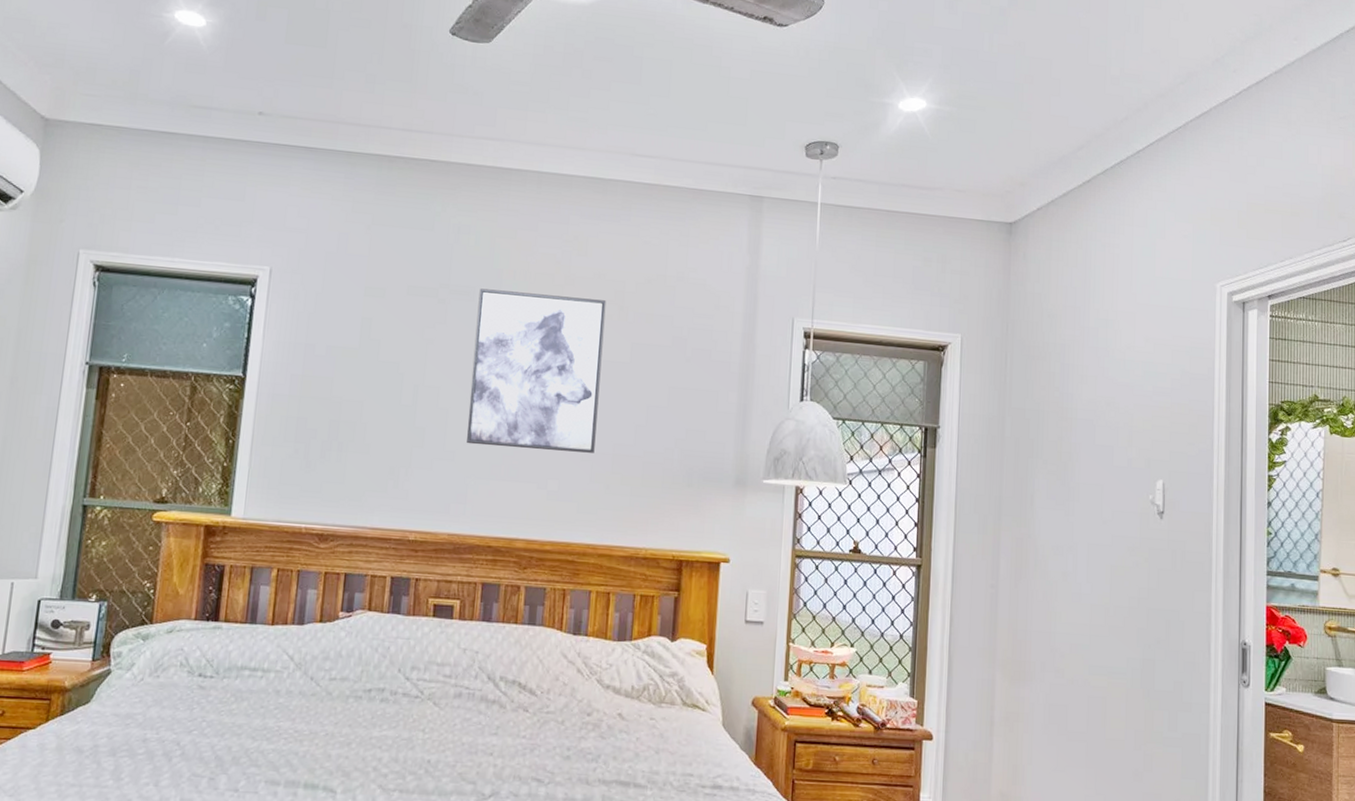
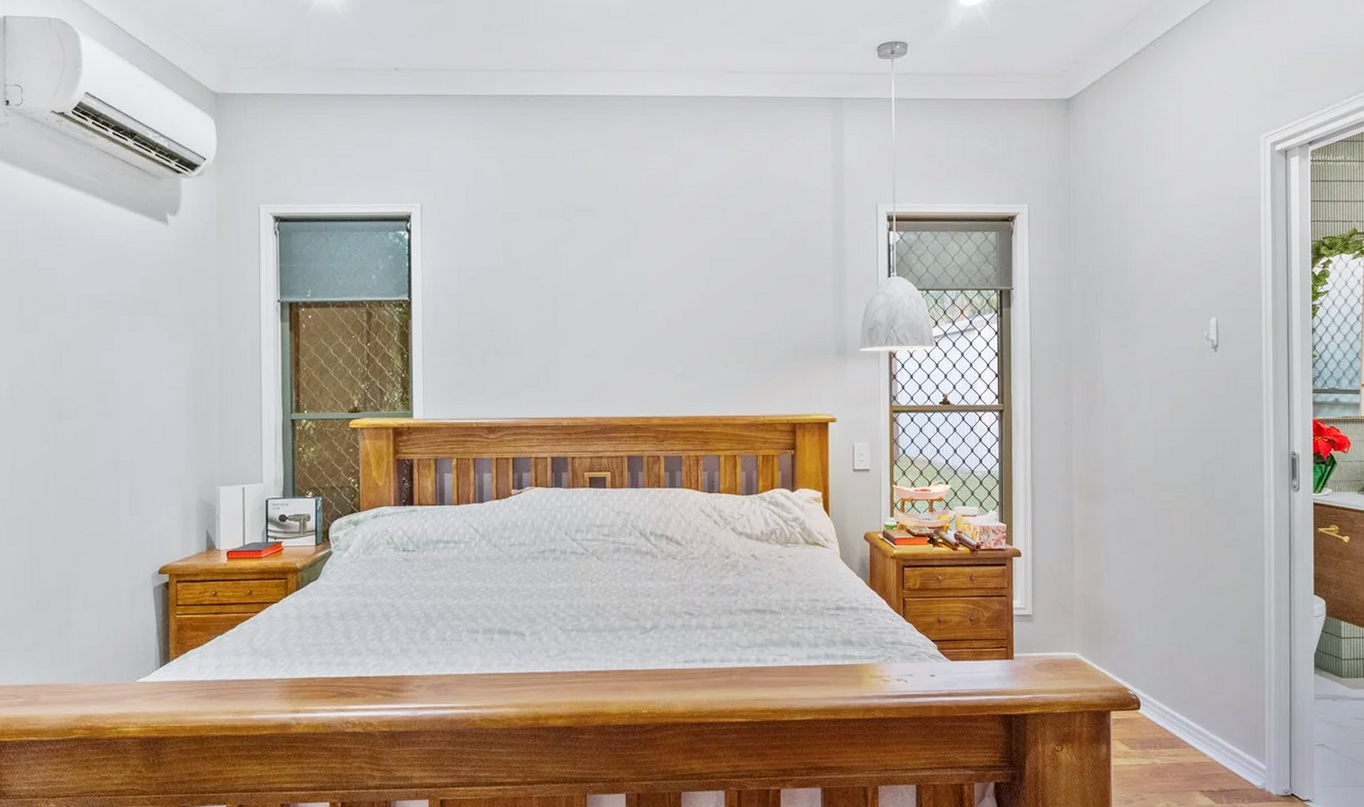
wall art: present [467,288,606,453] -> none [601,205,713,340]

